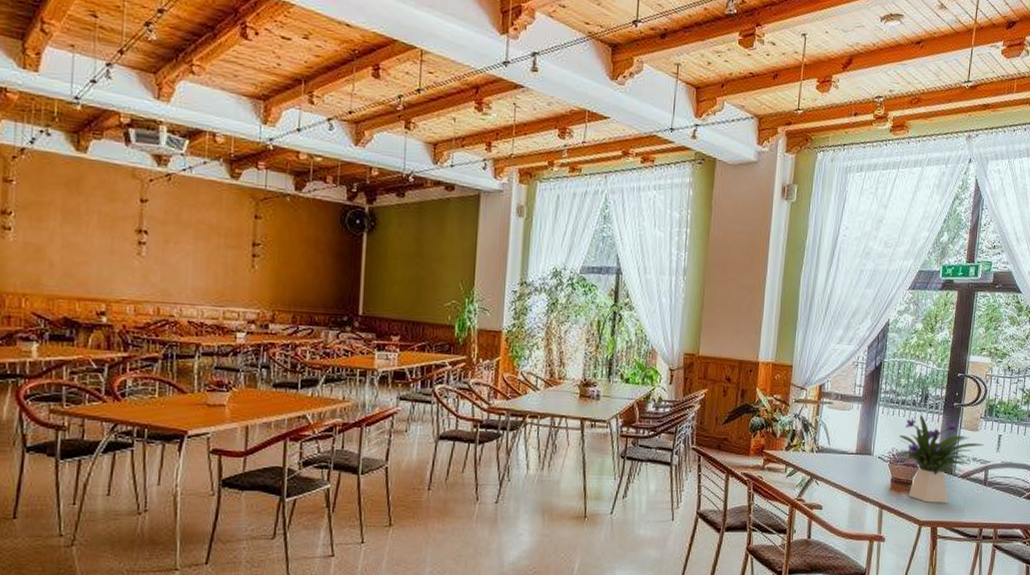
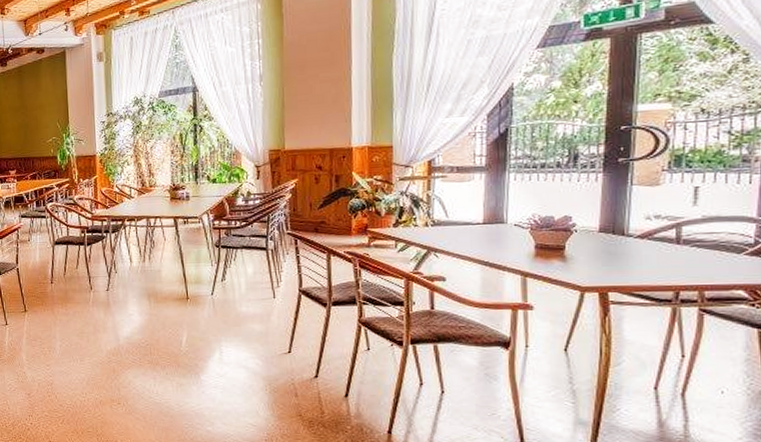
flower arrangement: present [891,414,984,503] -> none [532,176,671,267]

